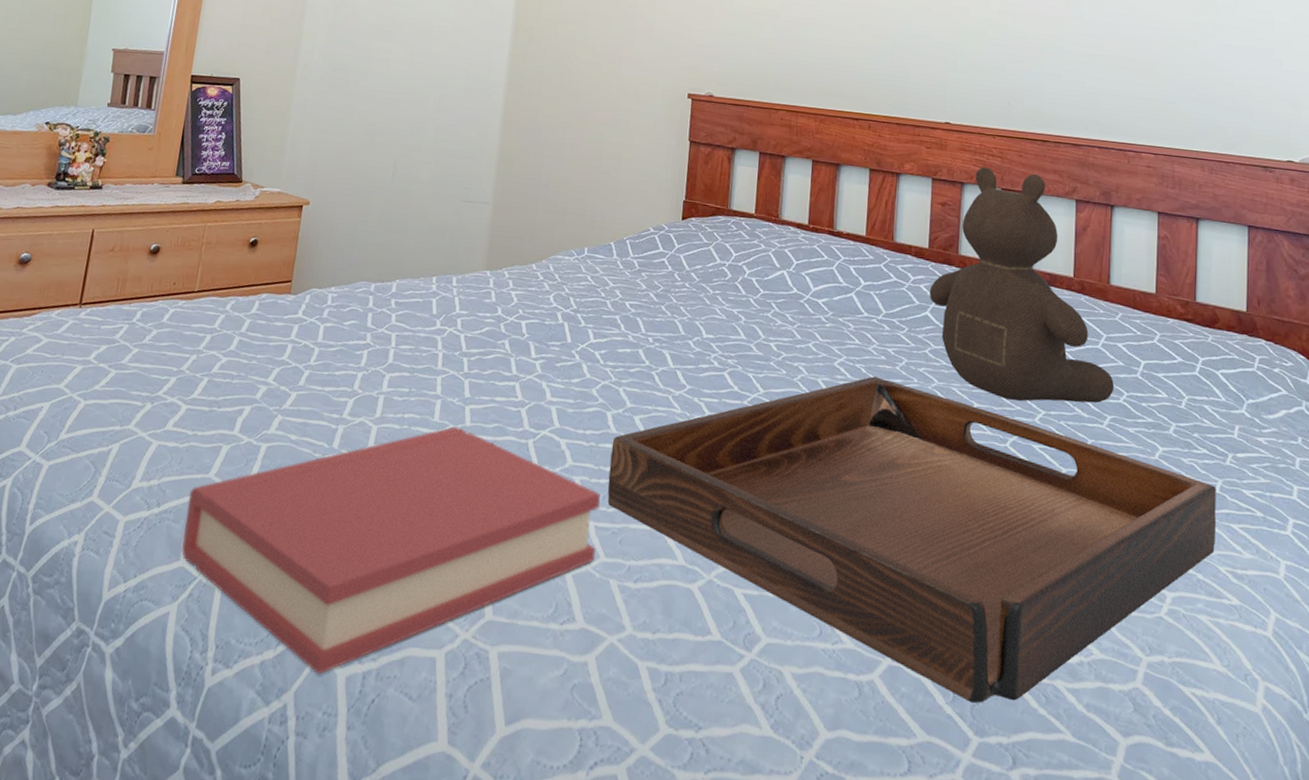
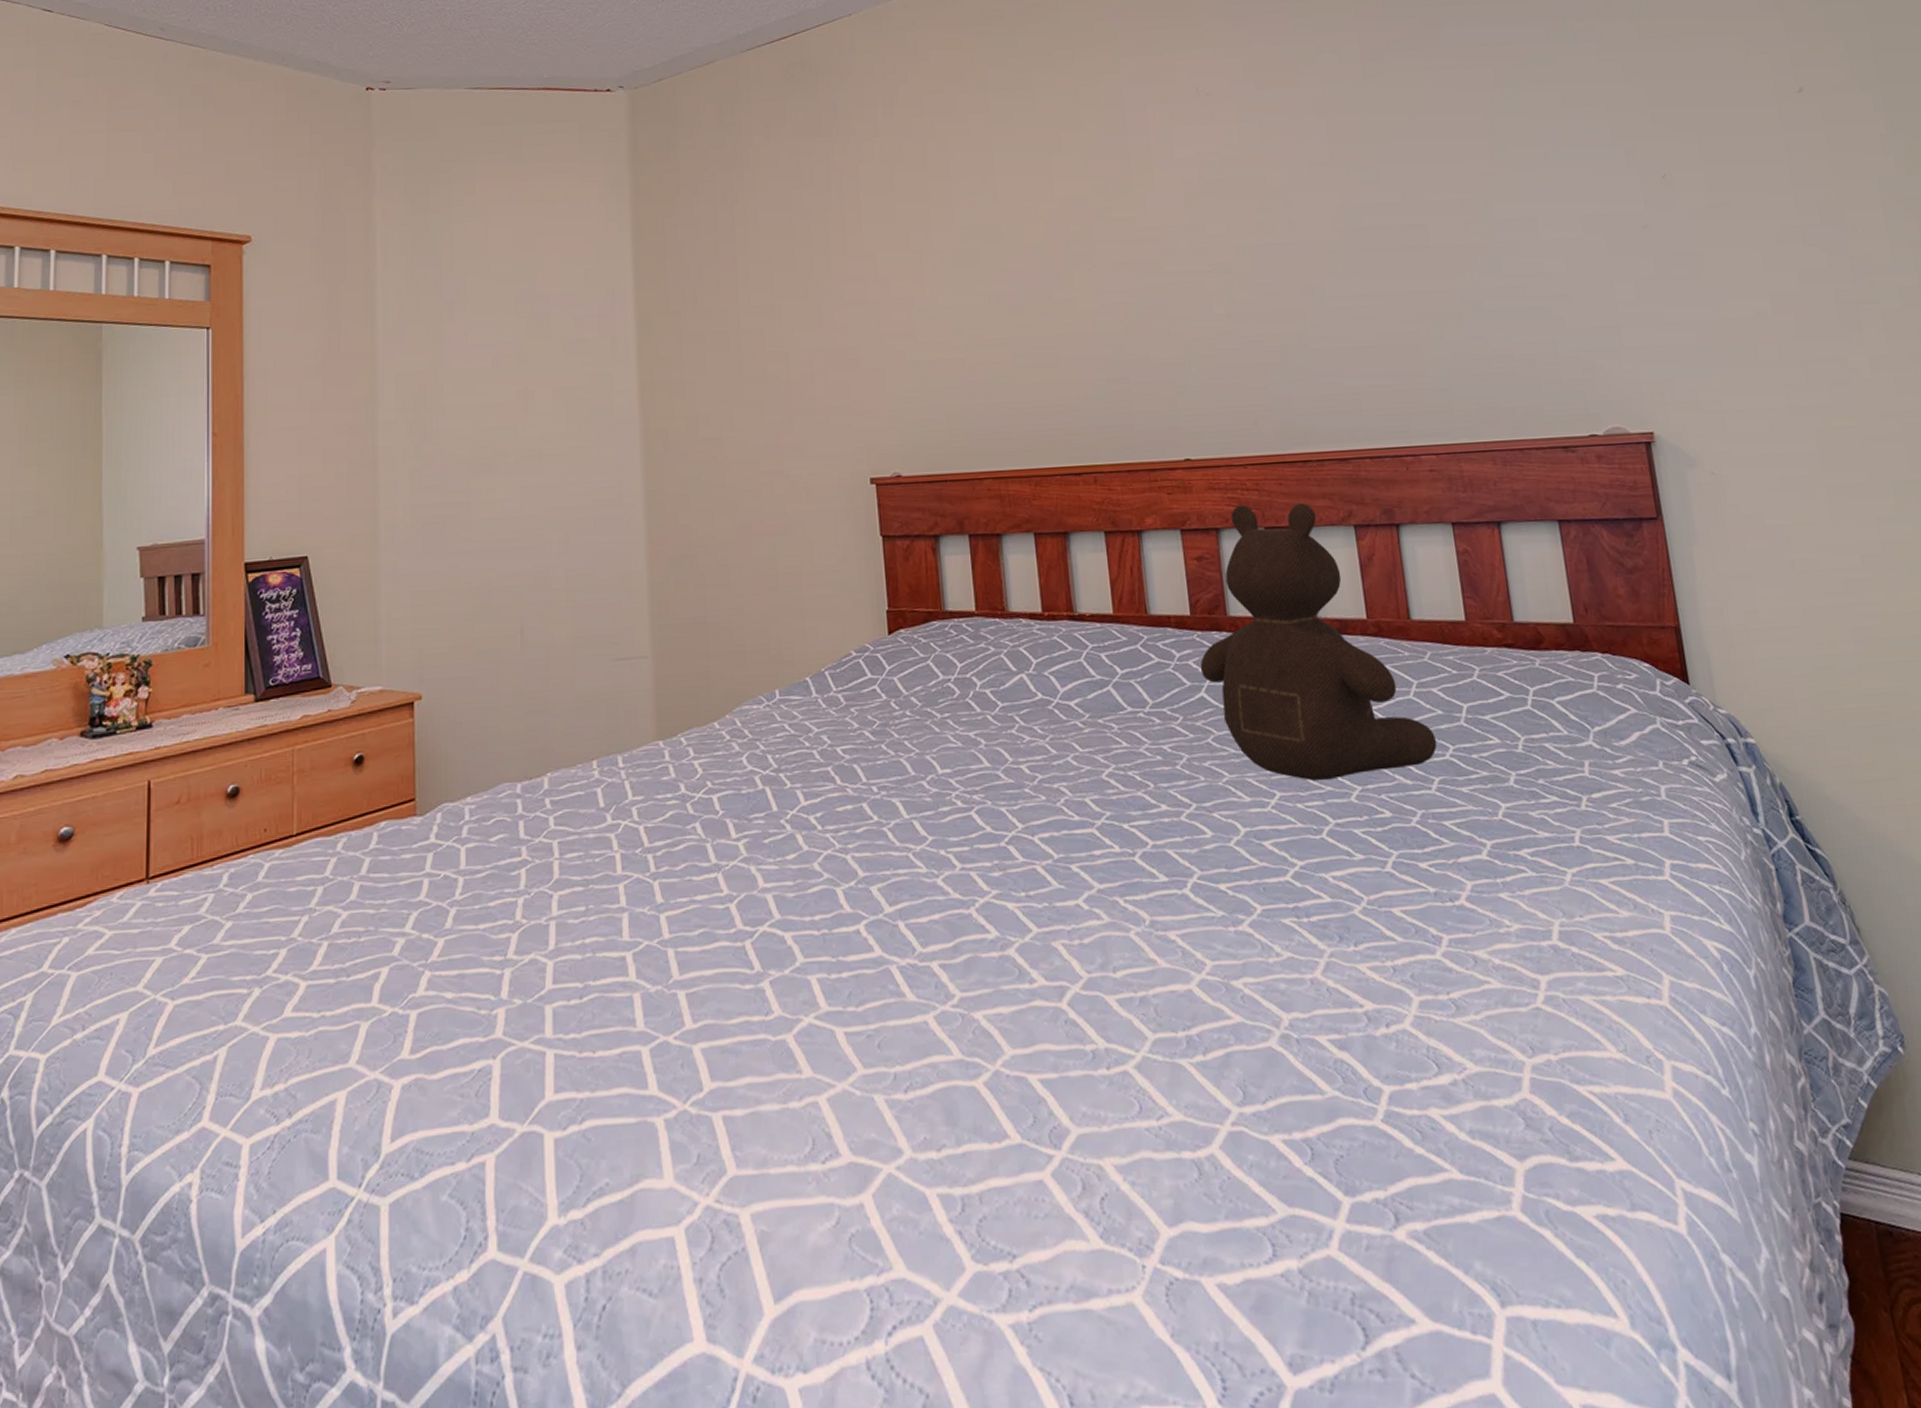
hardback book: present [181,426,600,675] -> none [327,942,852,1289]
serving tray: present [607,376,1216,704] -> none [848,782,1587,1158]

